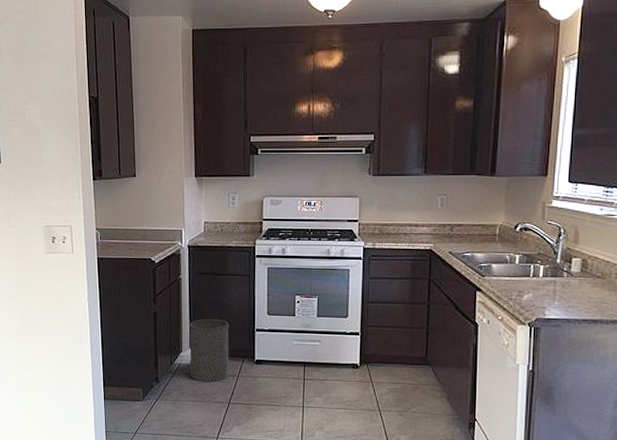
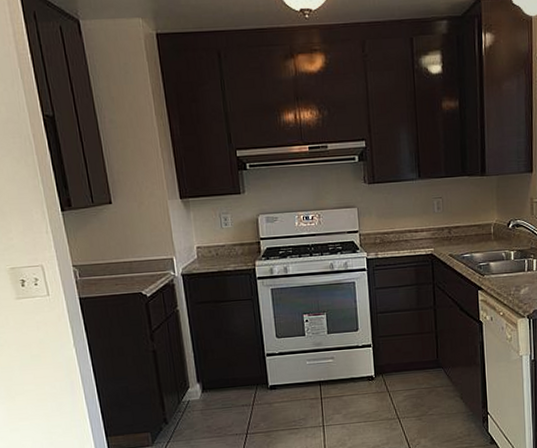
trash can: present [188,319,230,382] -> none [193,349,243,416]

